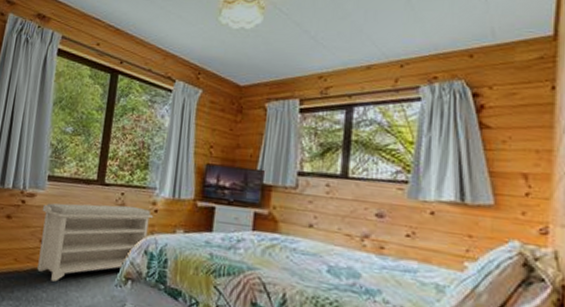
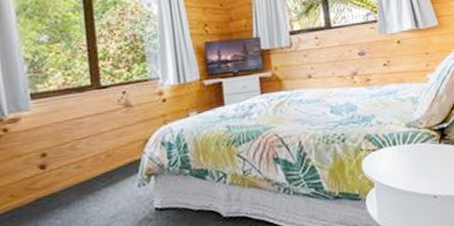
bench: present [37,203,154,282] -> none [31,101,163,205]

